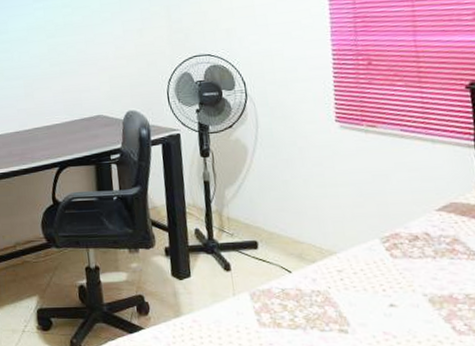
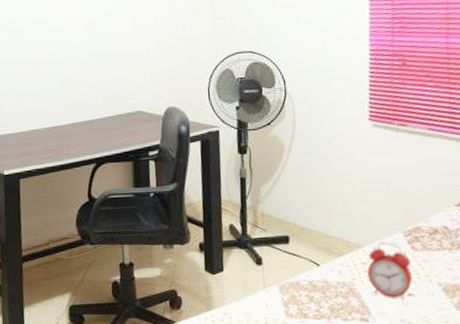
alarm clock: none [343,249,393,311] -> present [367,242,412,300]

